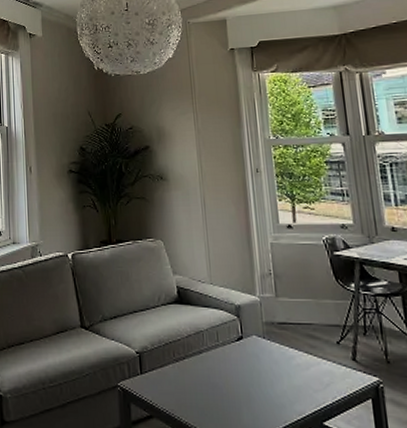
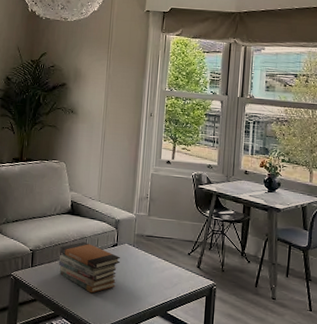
book stack: none [171,336,251,404] -> present [58,241,121,293]

